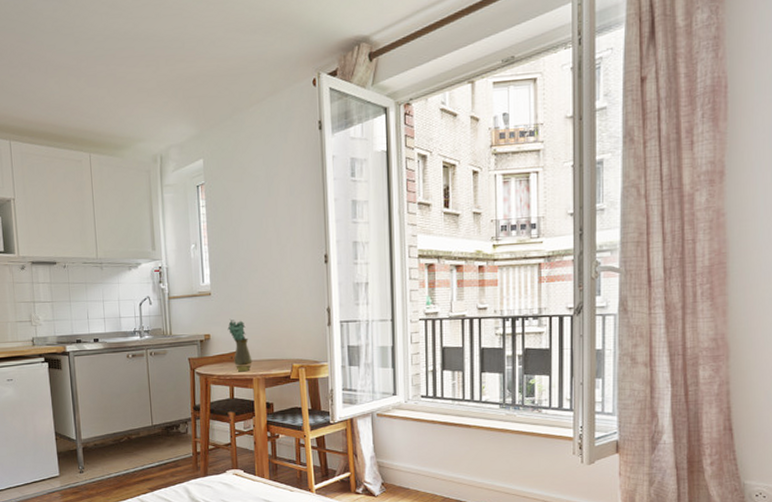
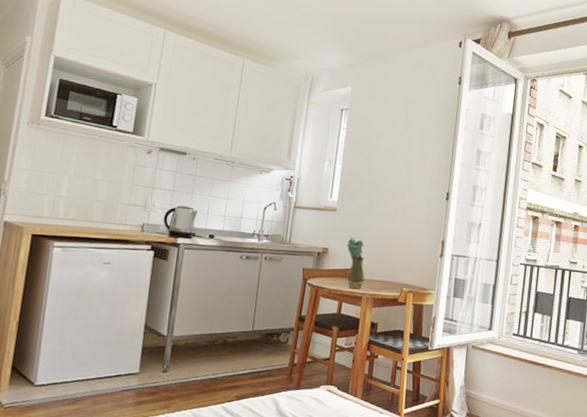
kettle: none [49,315,80,348] -> present [163,205,199,240]

